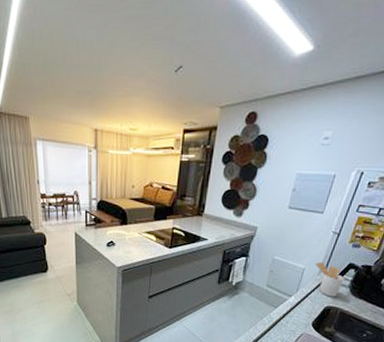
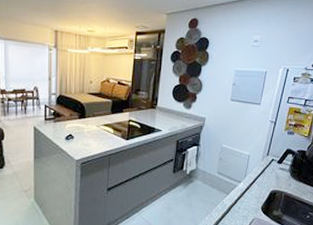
utensil holder: present [315,262,345,297] -> none [258,149,285,181]

